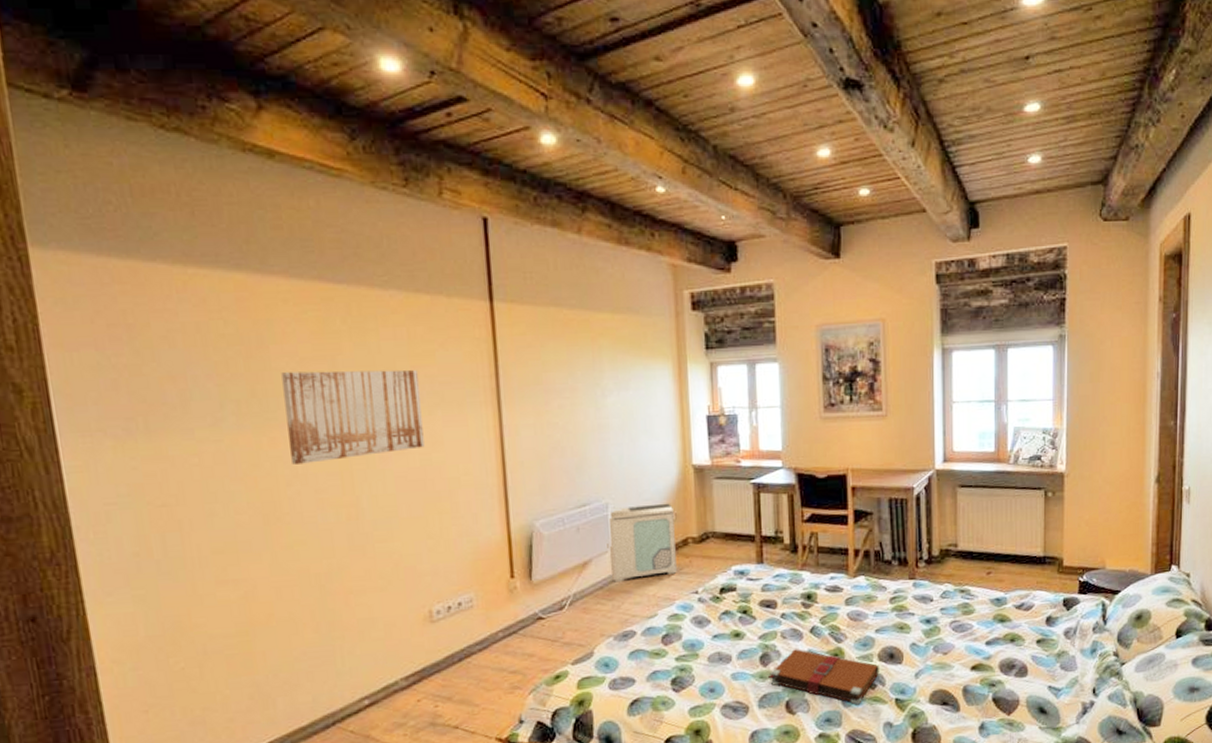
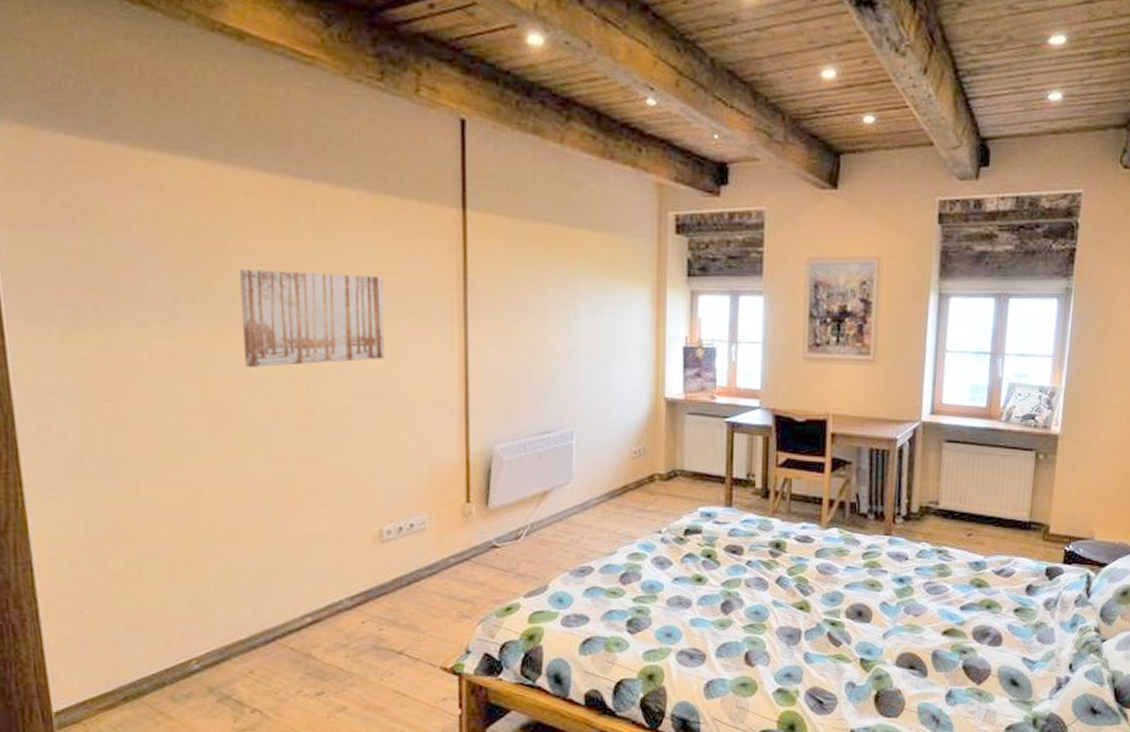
air purifier: present [607,503,677,583] -> none [569,436,643,515]
book: present [768,649,879,705] -> none [729,599,846,662]

